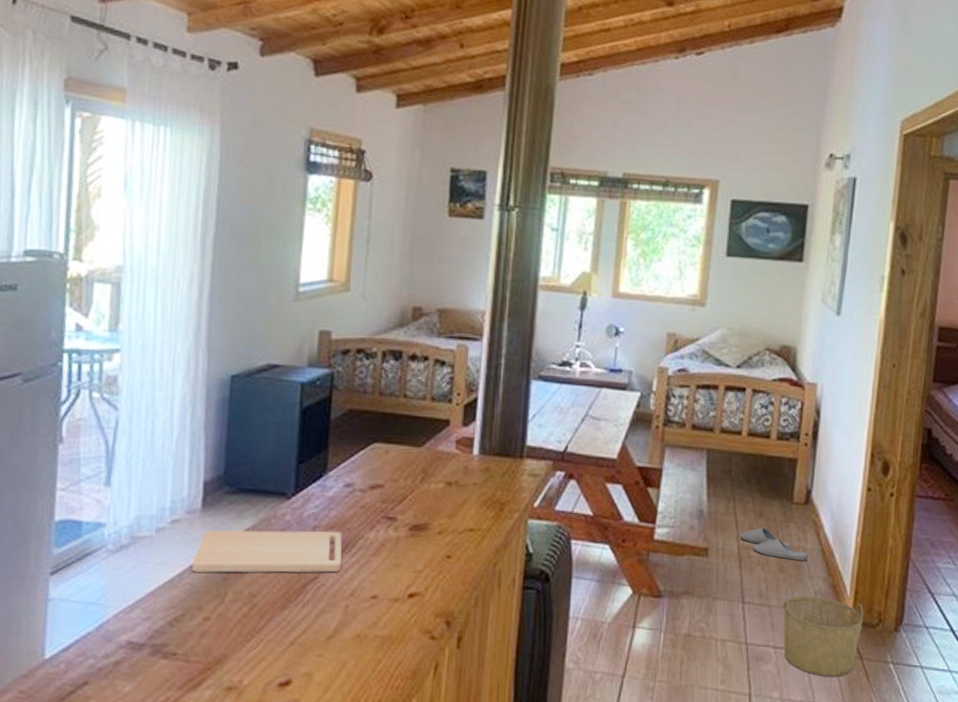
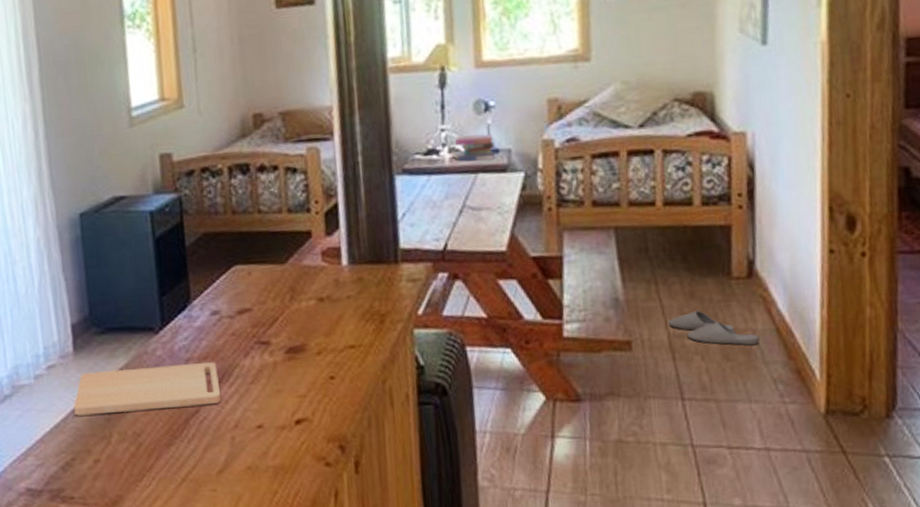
books: none [582,352,620,379] -> present [451,133,495,162]
basket: present [782,596,864,676] -> none [733,384,843,477]

